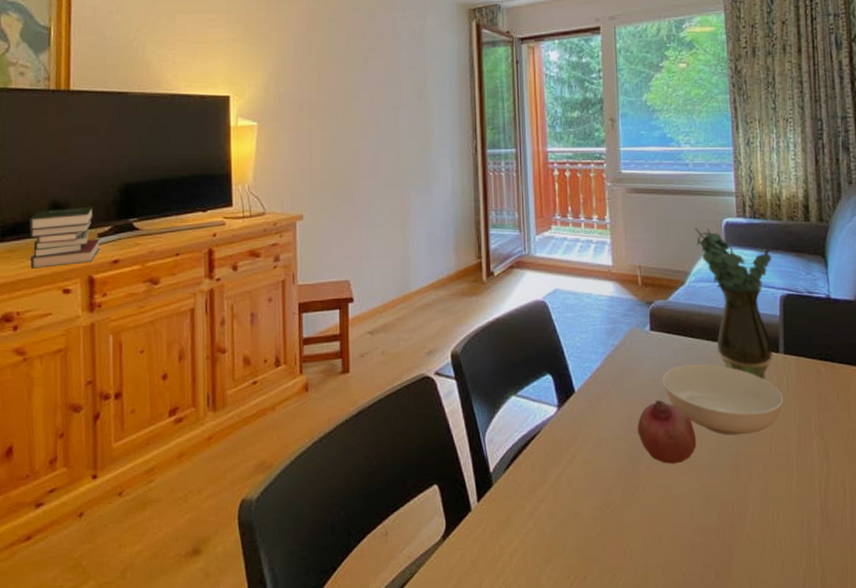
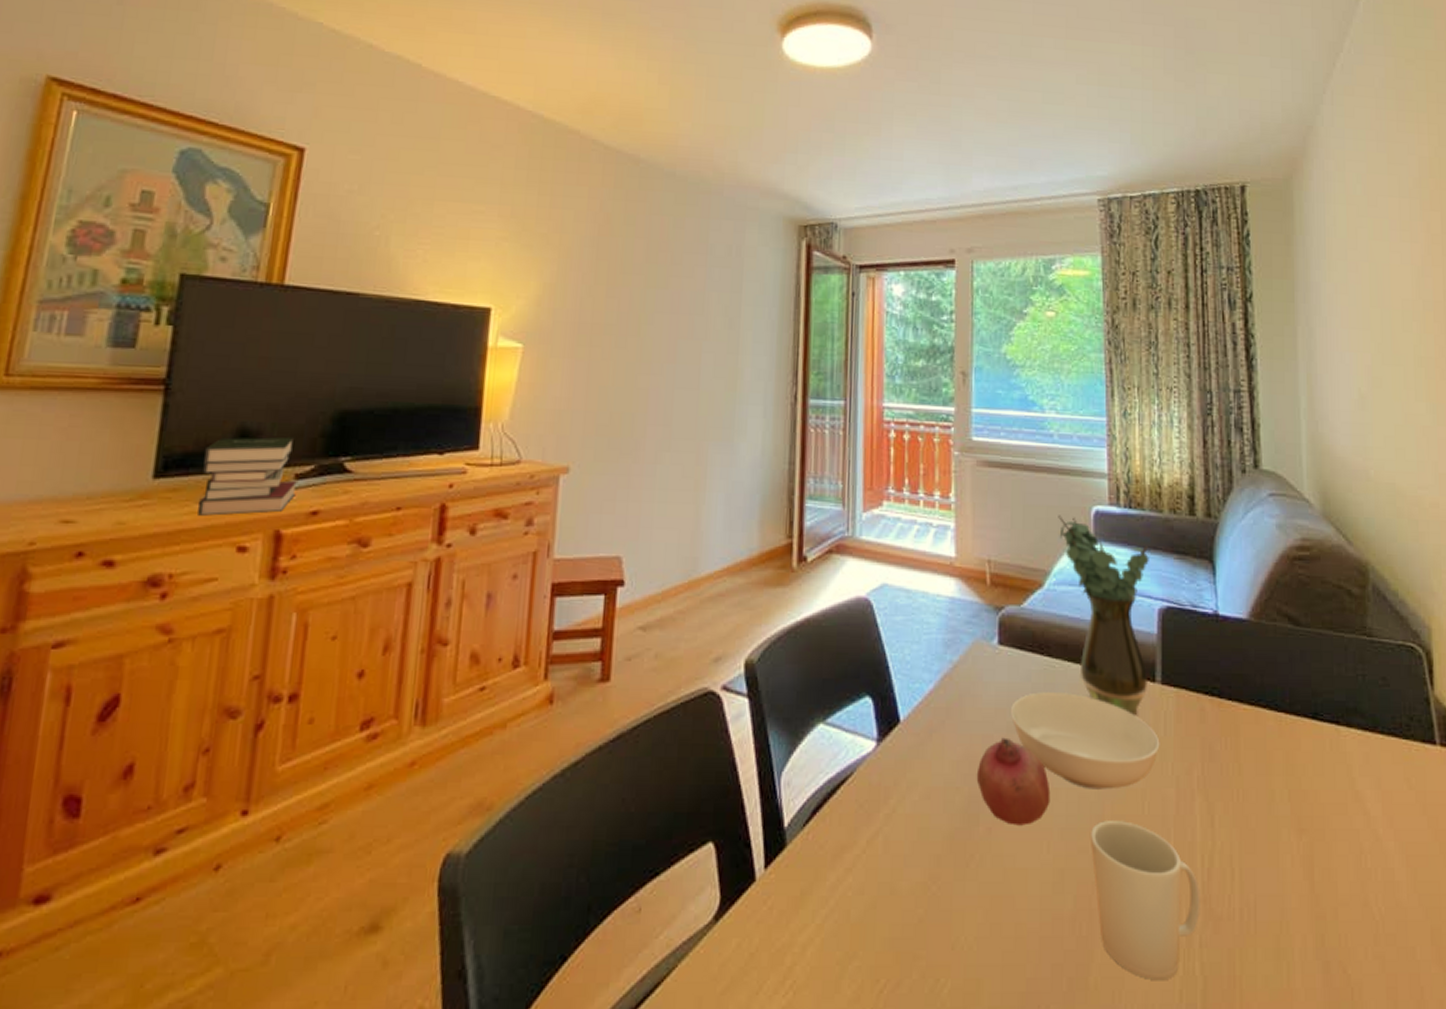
mug: none [730,457,819,572] -> present [1091,821,1200,981]

